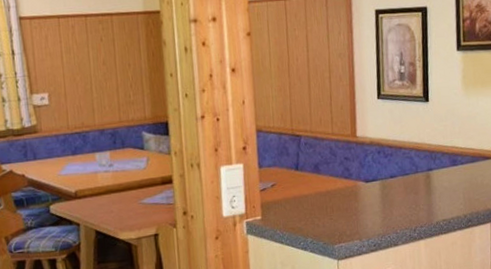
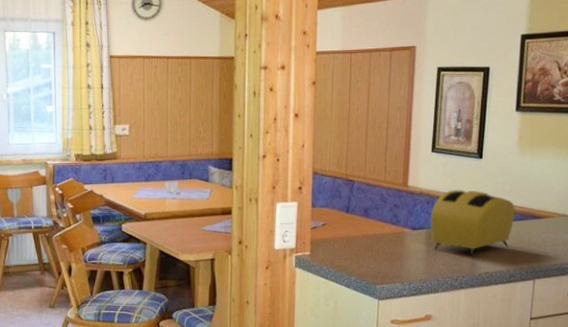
toaster: none [382,135,467,204] -> present [430,190,515,256]

